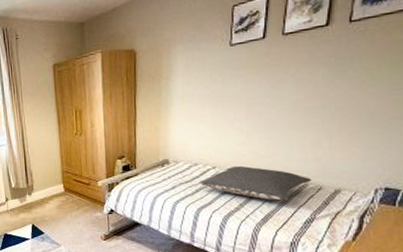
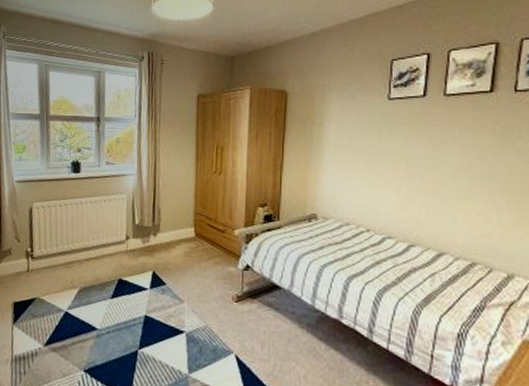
pillow: present [198,165,312,201] -> none [350,231,481,281]

